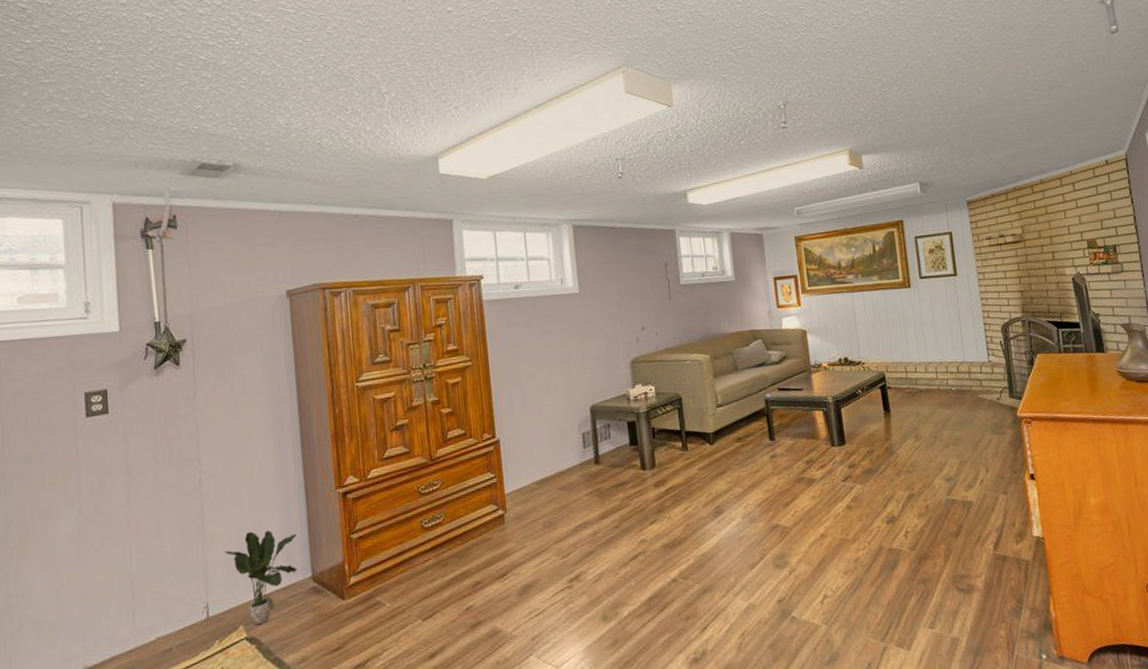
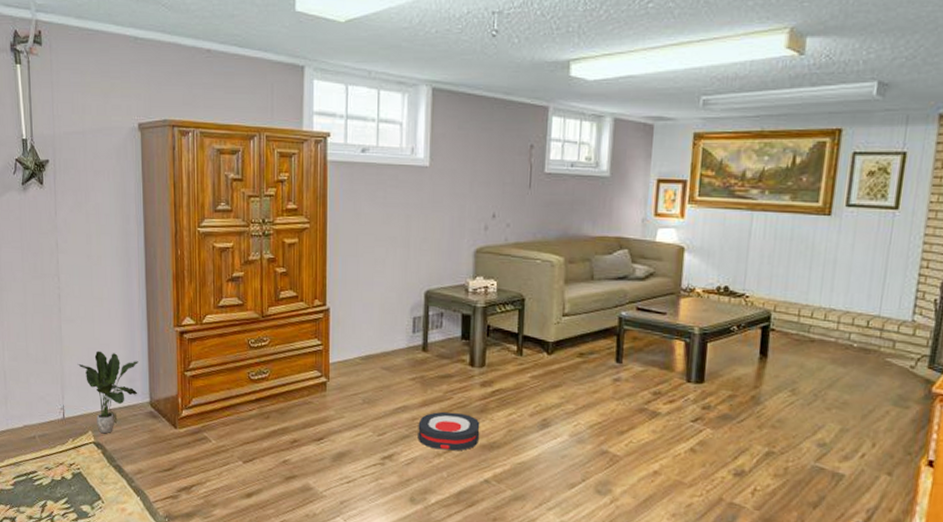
robot vacuum: none [600,517,661,560] -> present [418,411,480,451]

